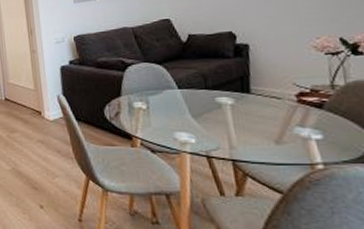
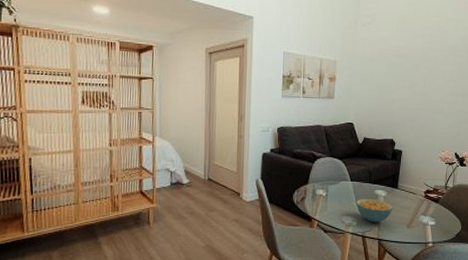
cereal bowl: none [191,108,248,139] -> present [356,198,393,223]

